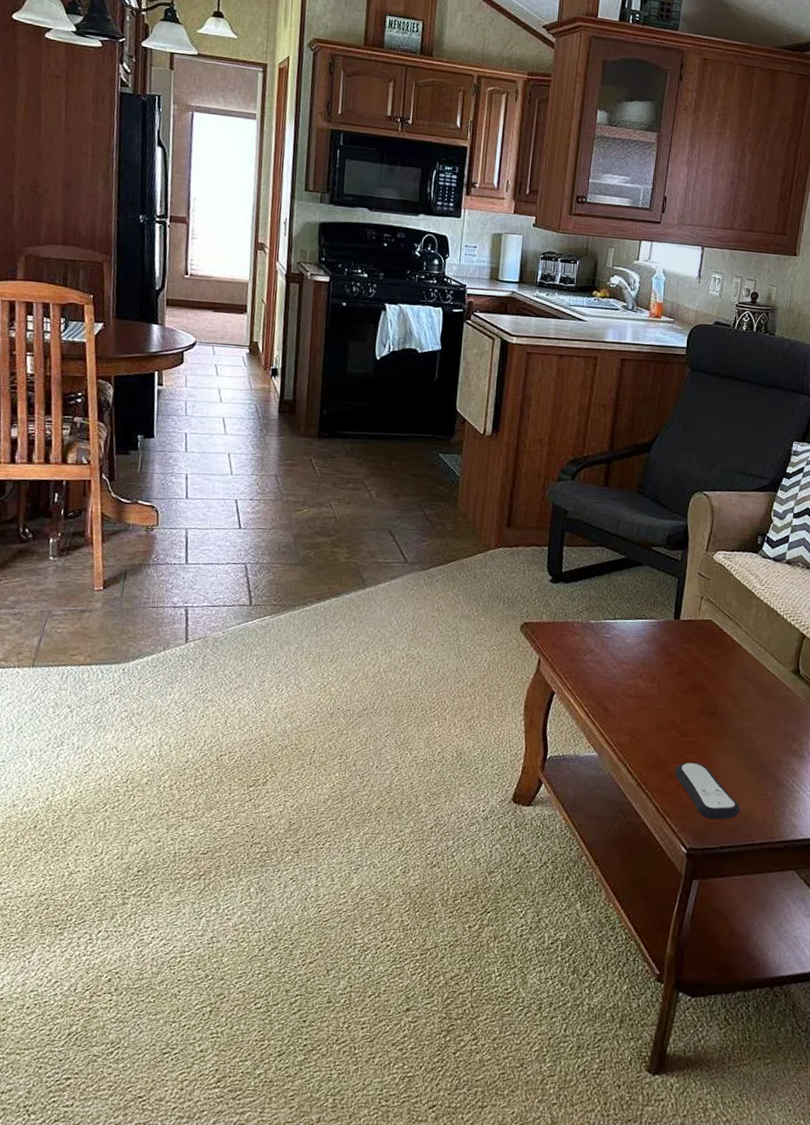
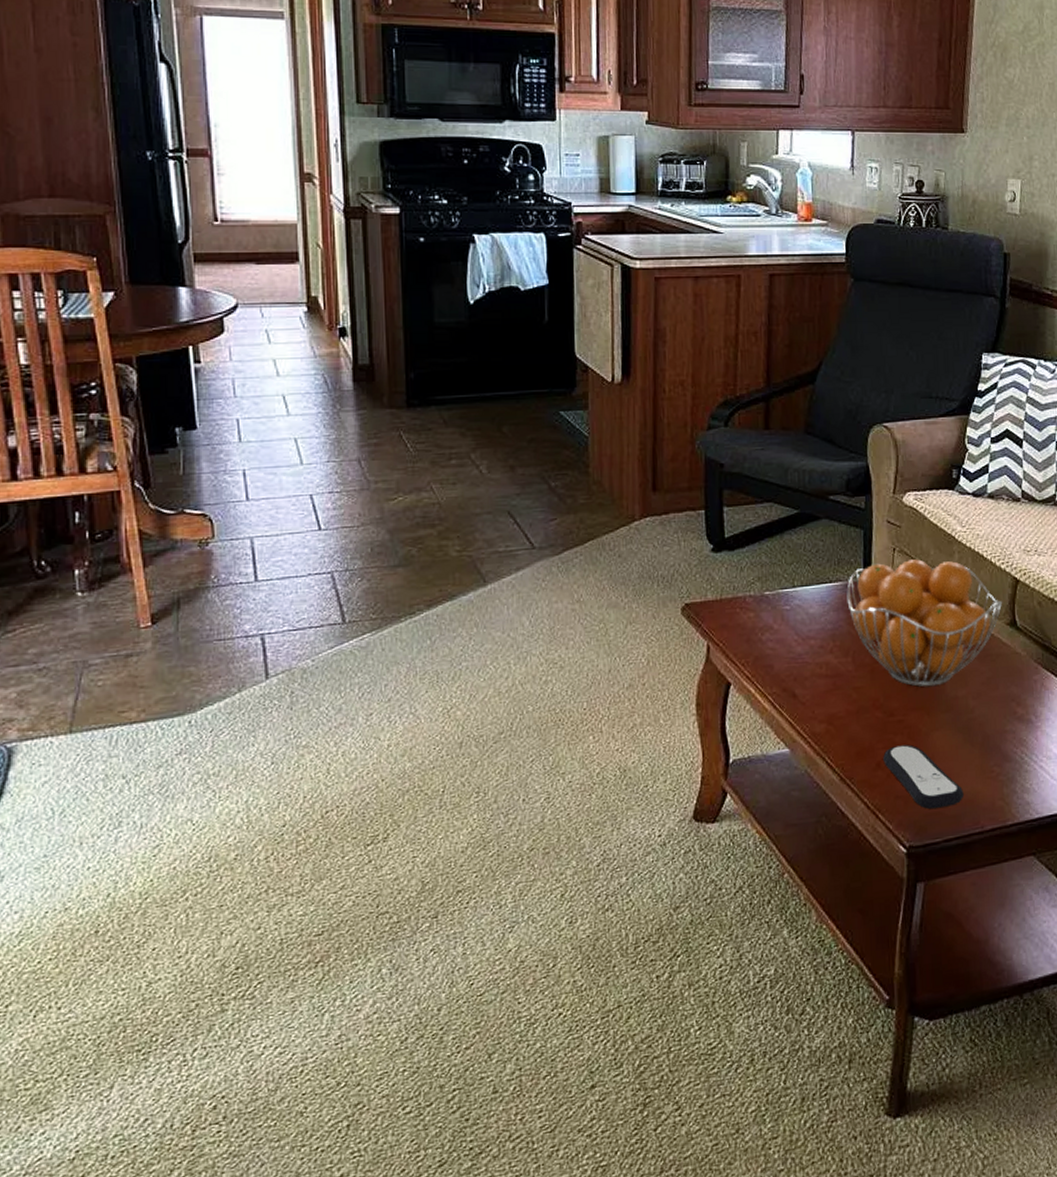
fruit basket: none [658,608,790,717] -> present [847,559,1003,687]

